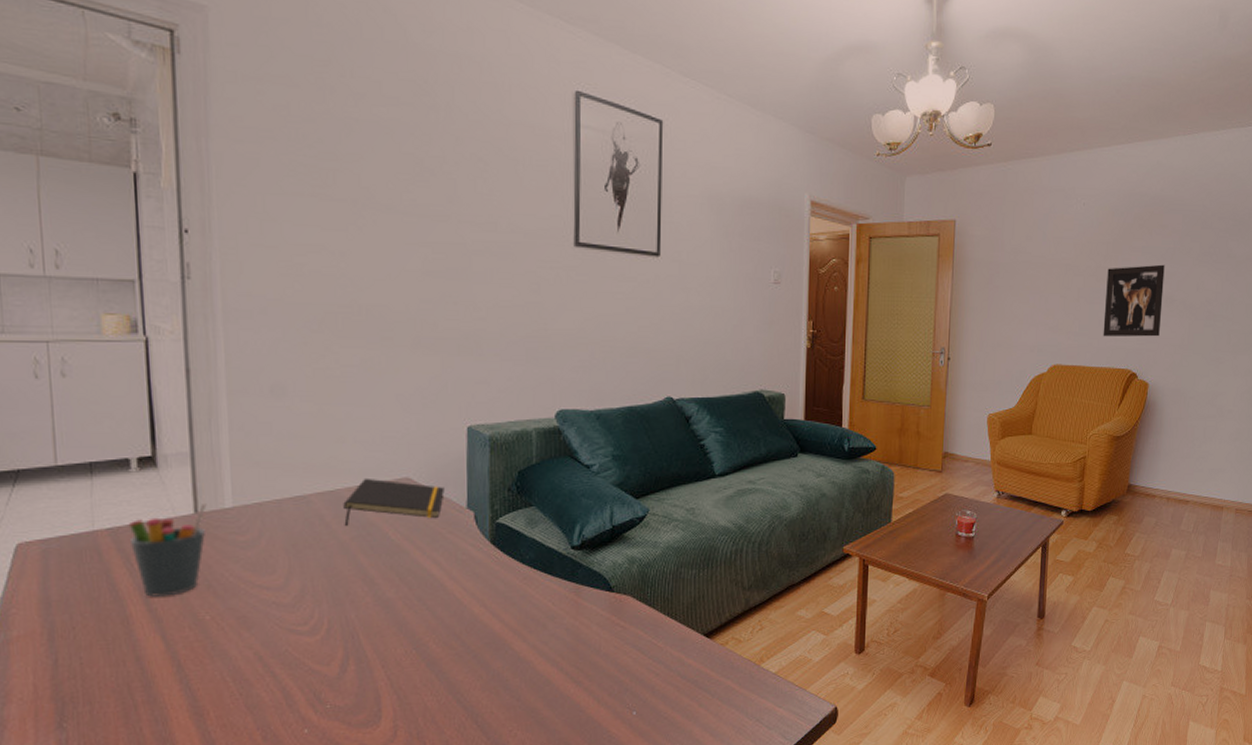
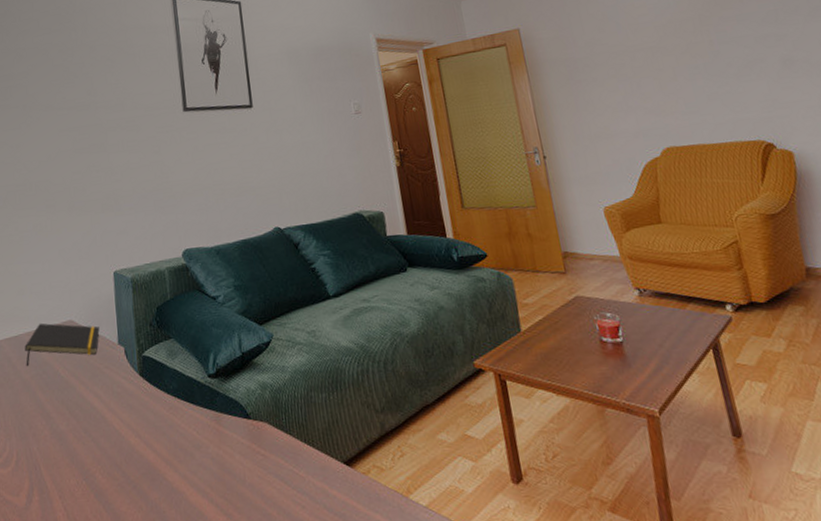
wall art: present [1103,264,1165,337] -> none [701,27,789,111]

